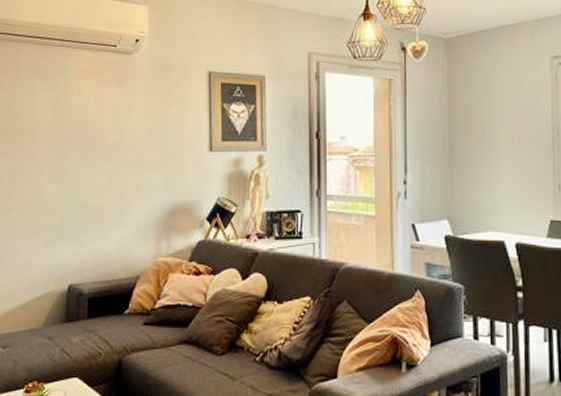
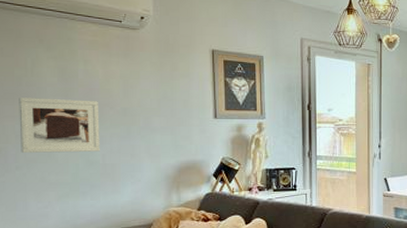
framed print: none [13,133,90,193] -> present [19,97,100,153]

